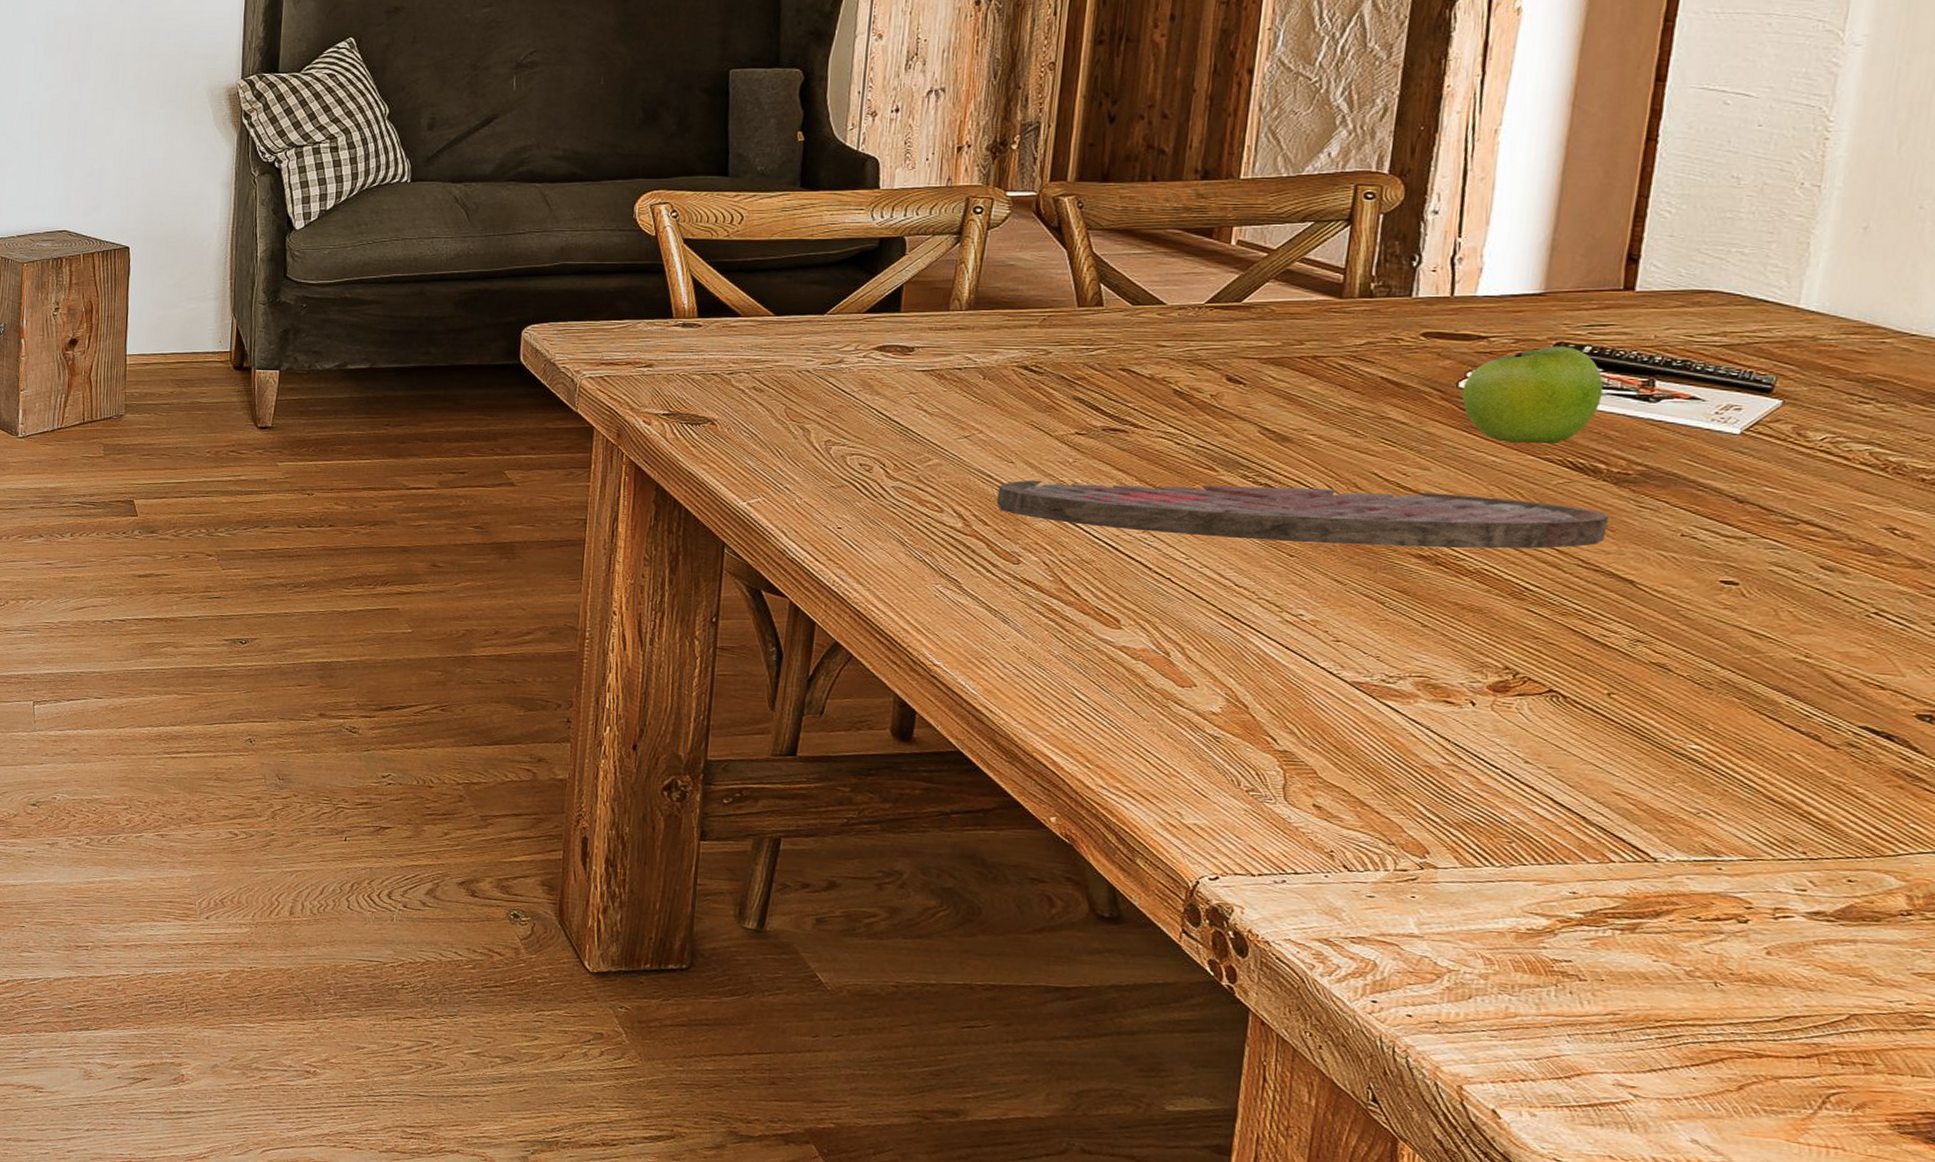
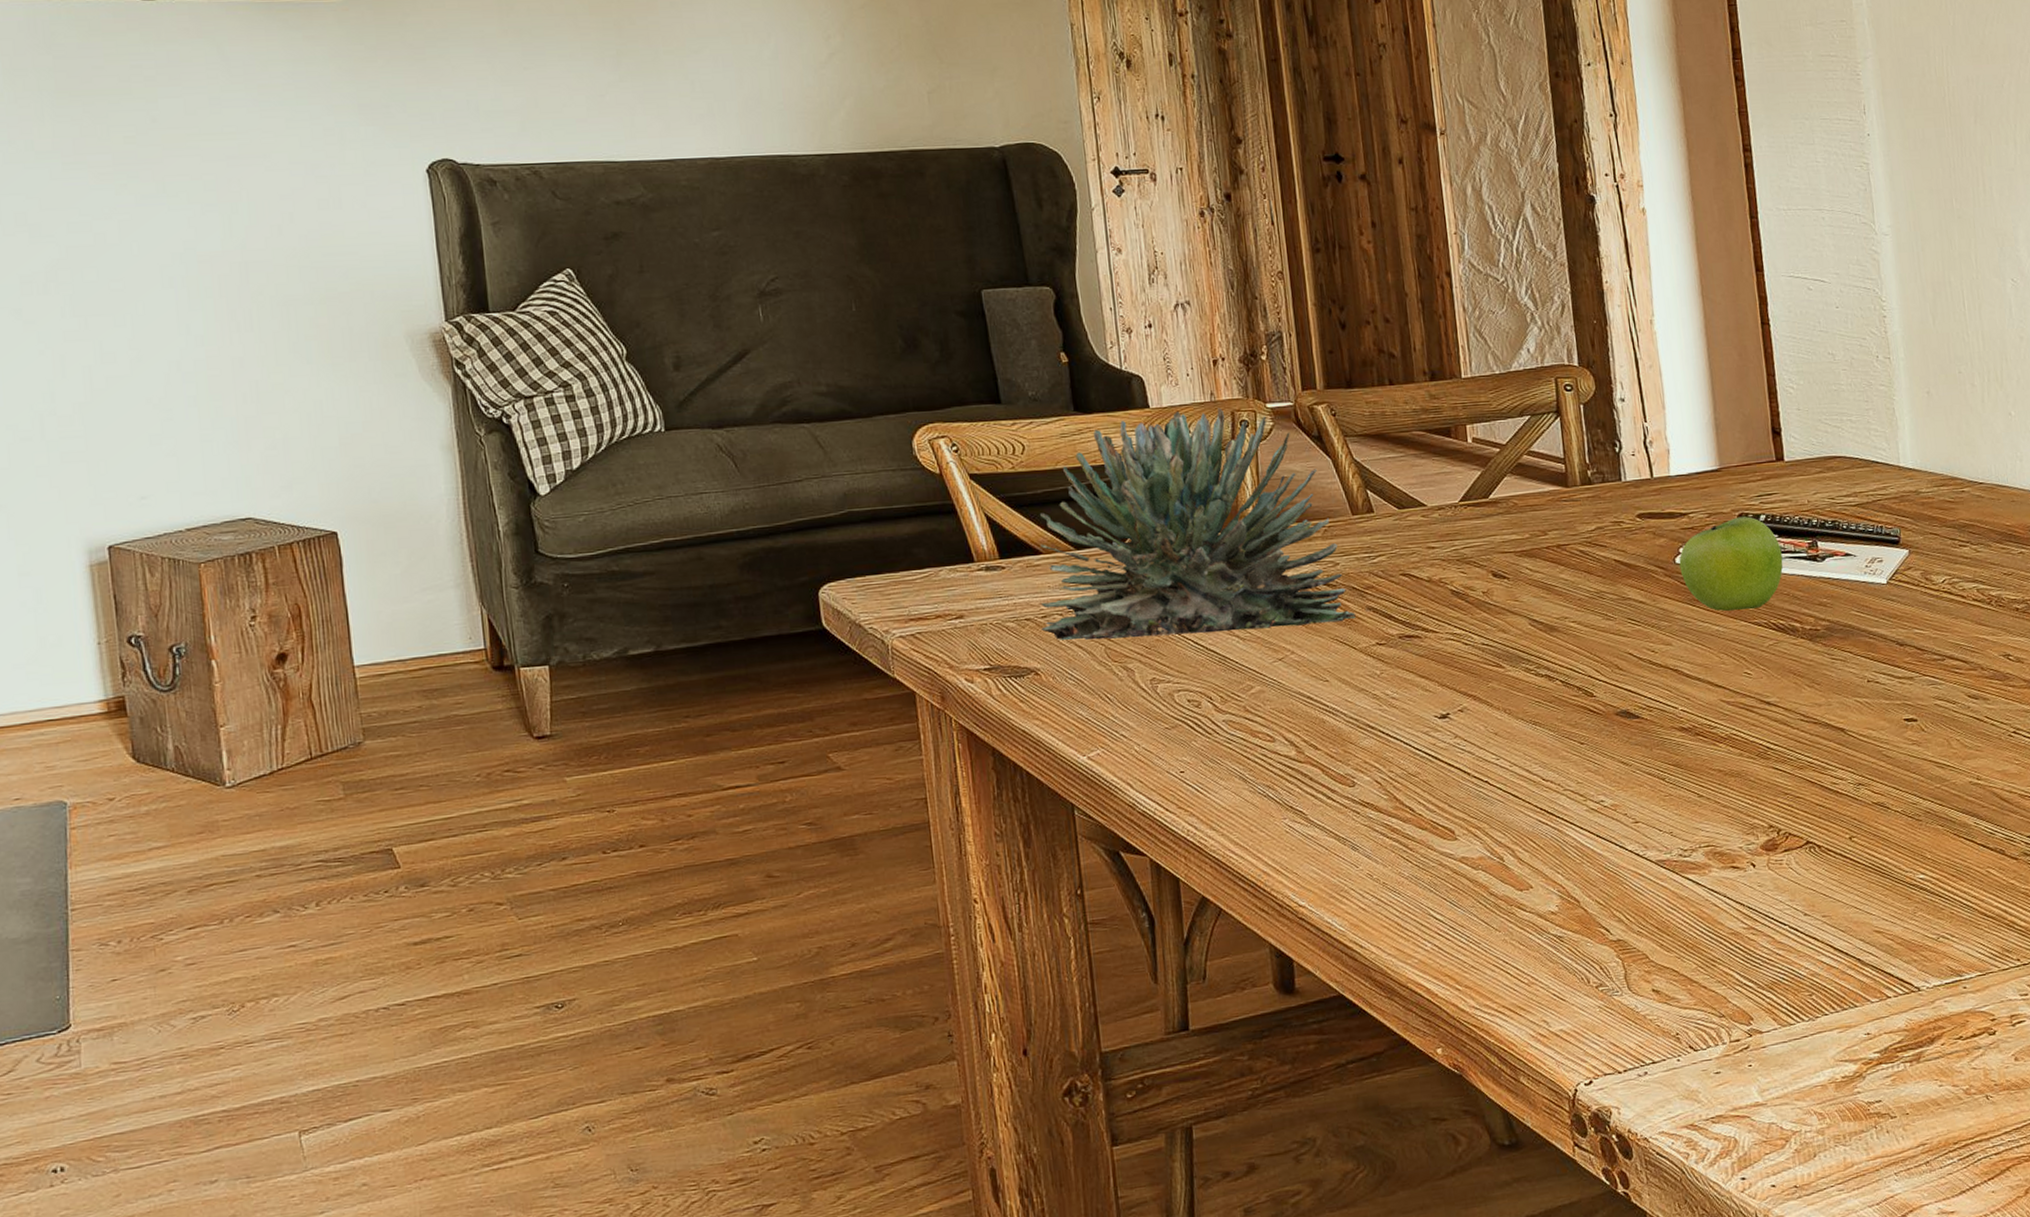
succulent plant: none [726,193,1059,408] -> present [1039,408,1356,641]
cutting board: present [996,480,1609,549] -> none [1320,664,1815,738]

